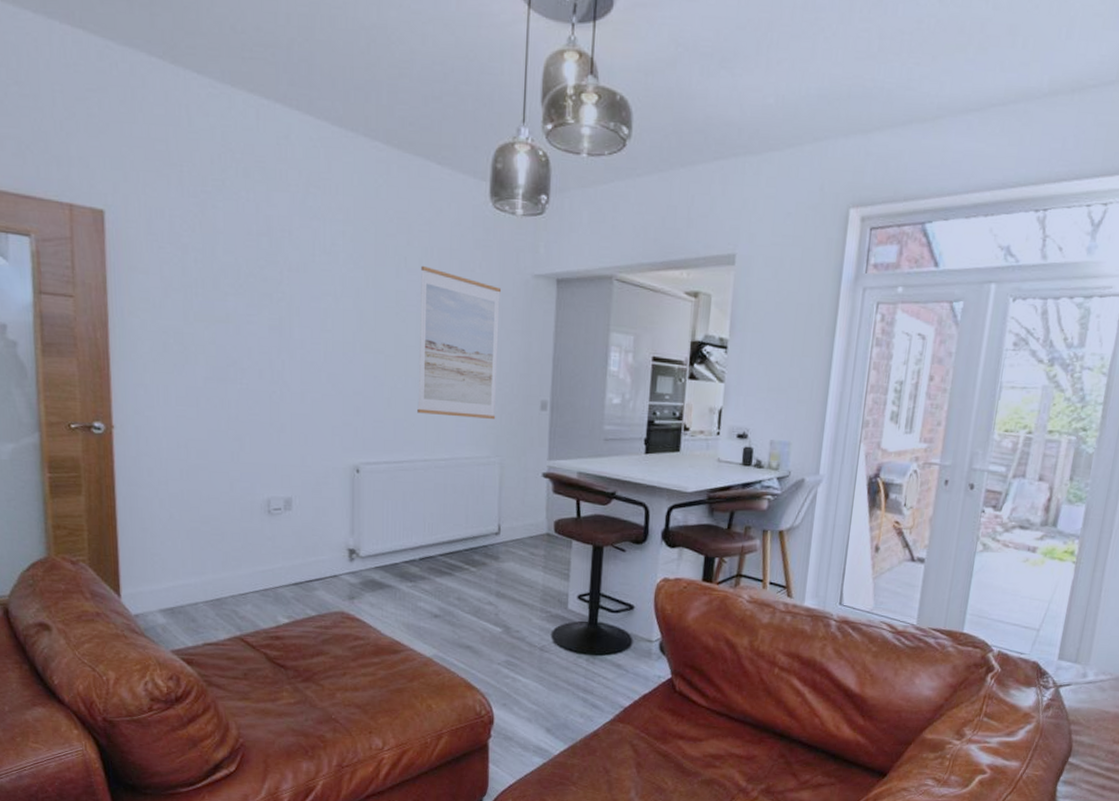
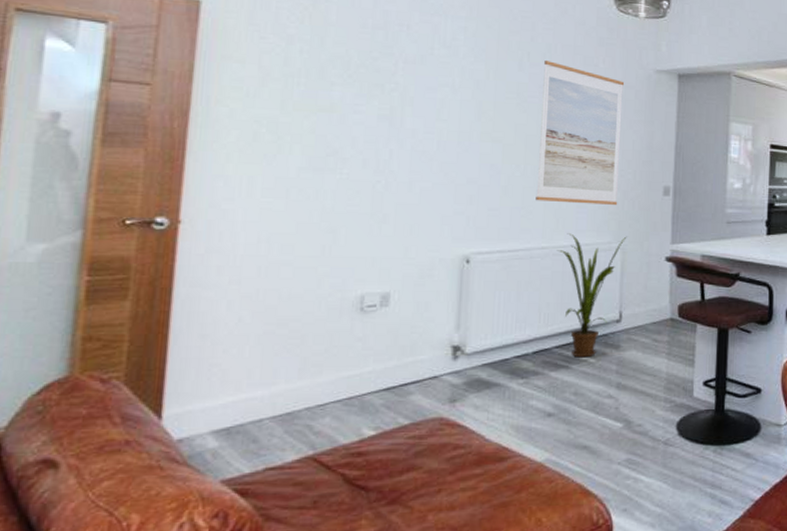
house plant: none [438,446,505,566] -> present [556,233,627,358]

